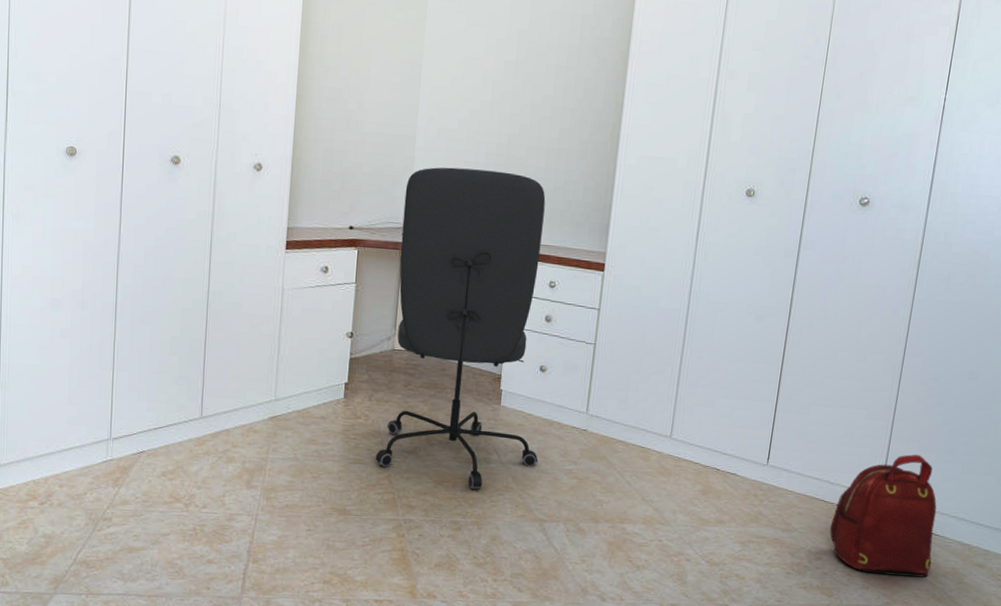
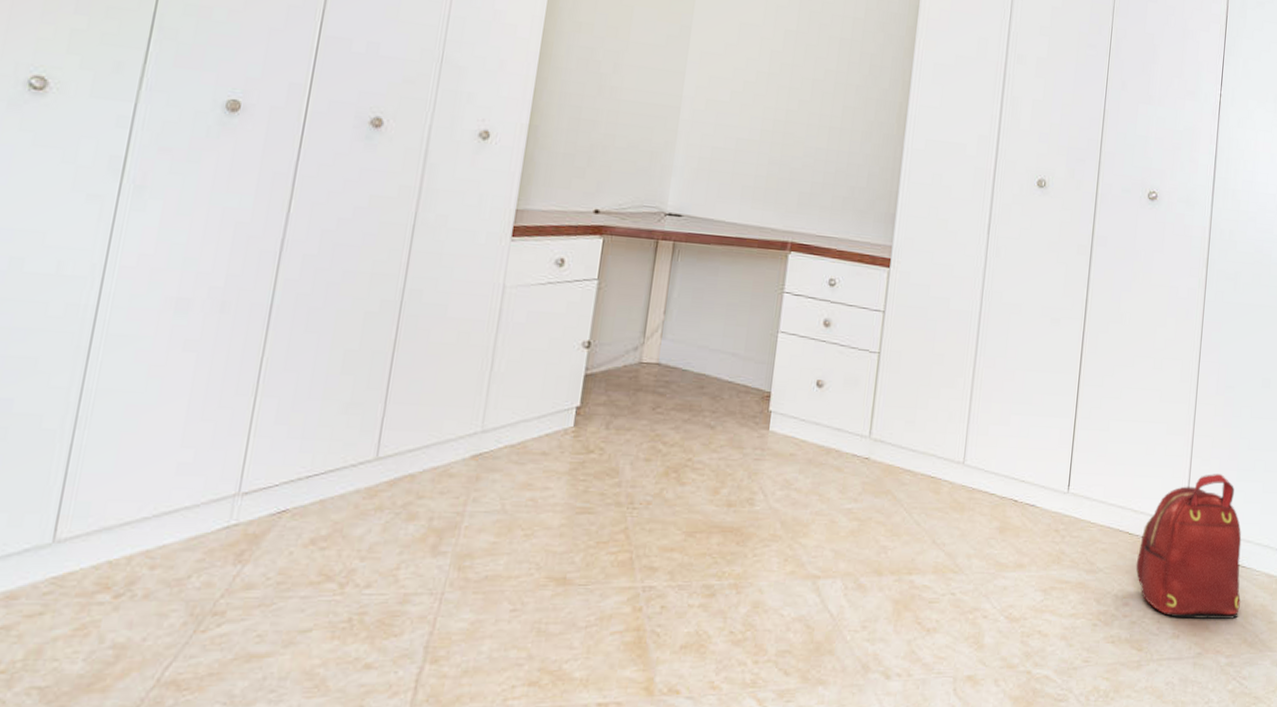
office chair: present [375,167,546,489] -> none [609,143,827,540]

